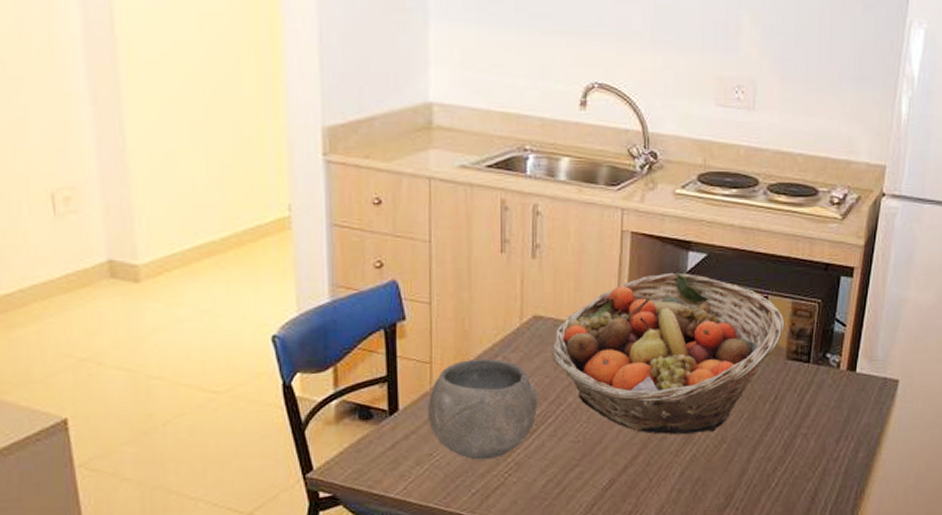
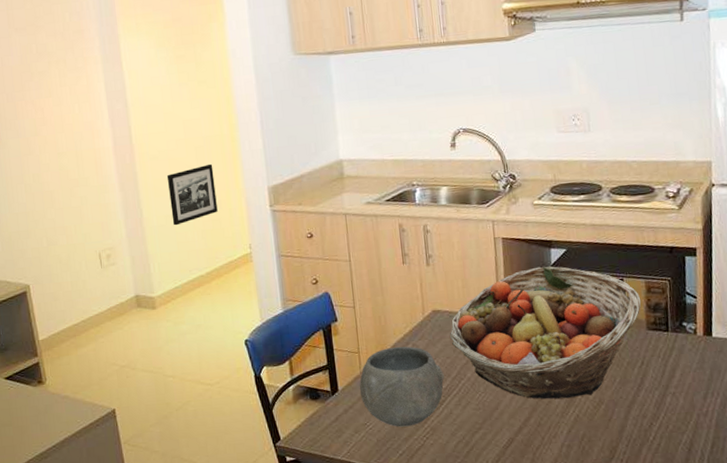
picture frame: none [168,82,244,166] -> present [166,163,218,226]

